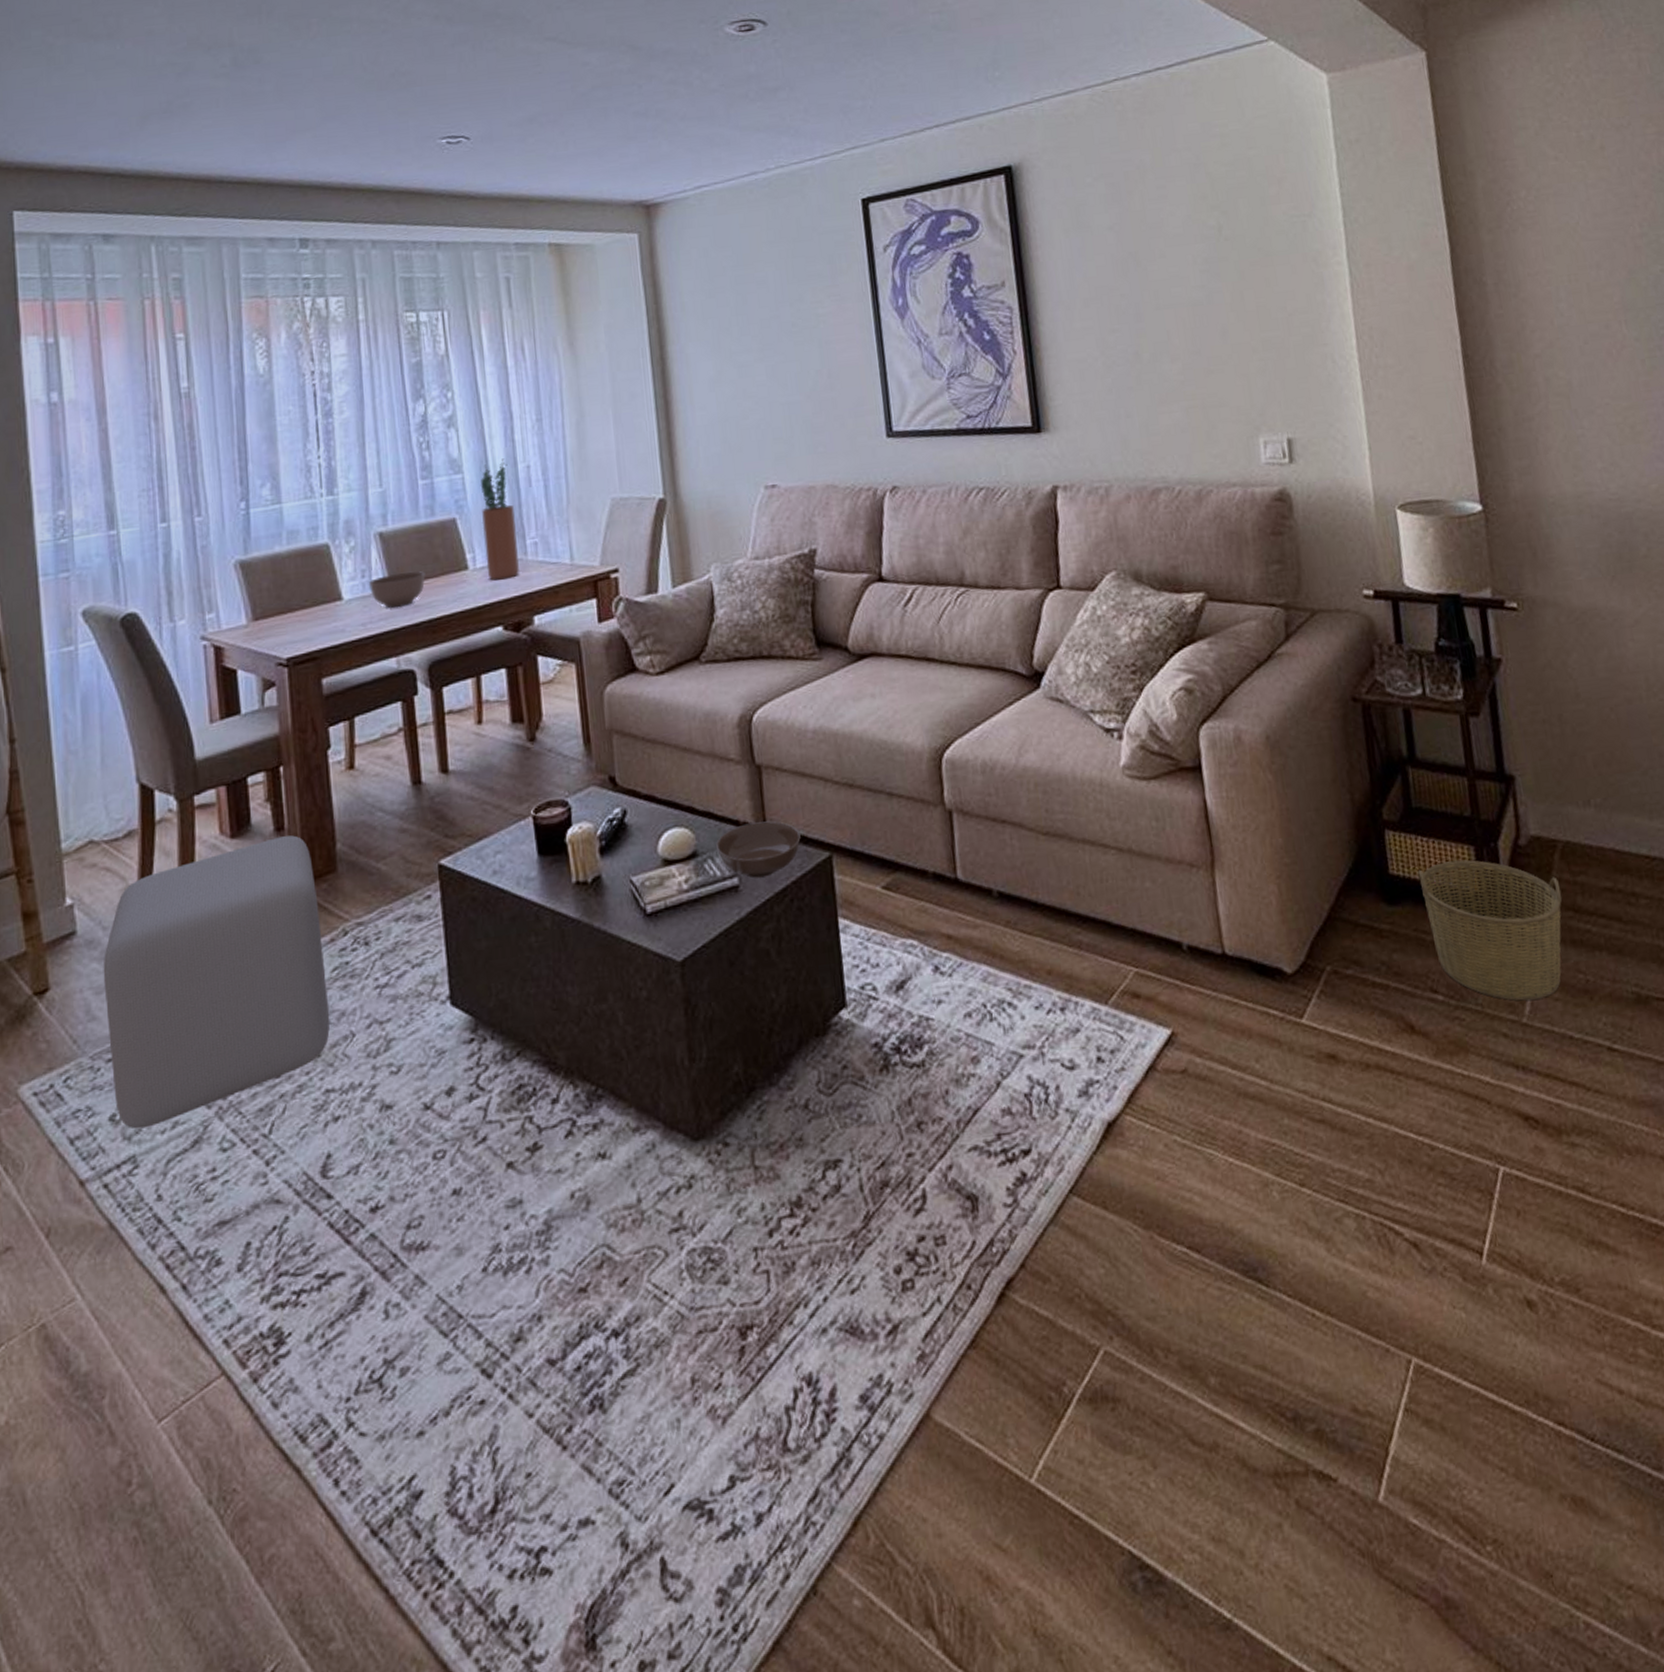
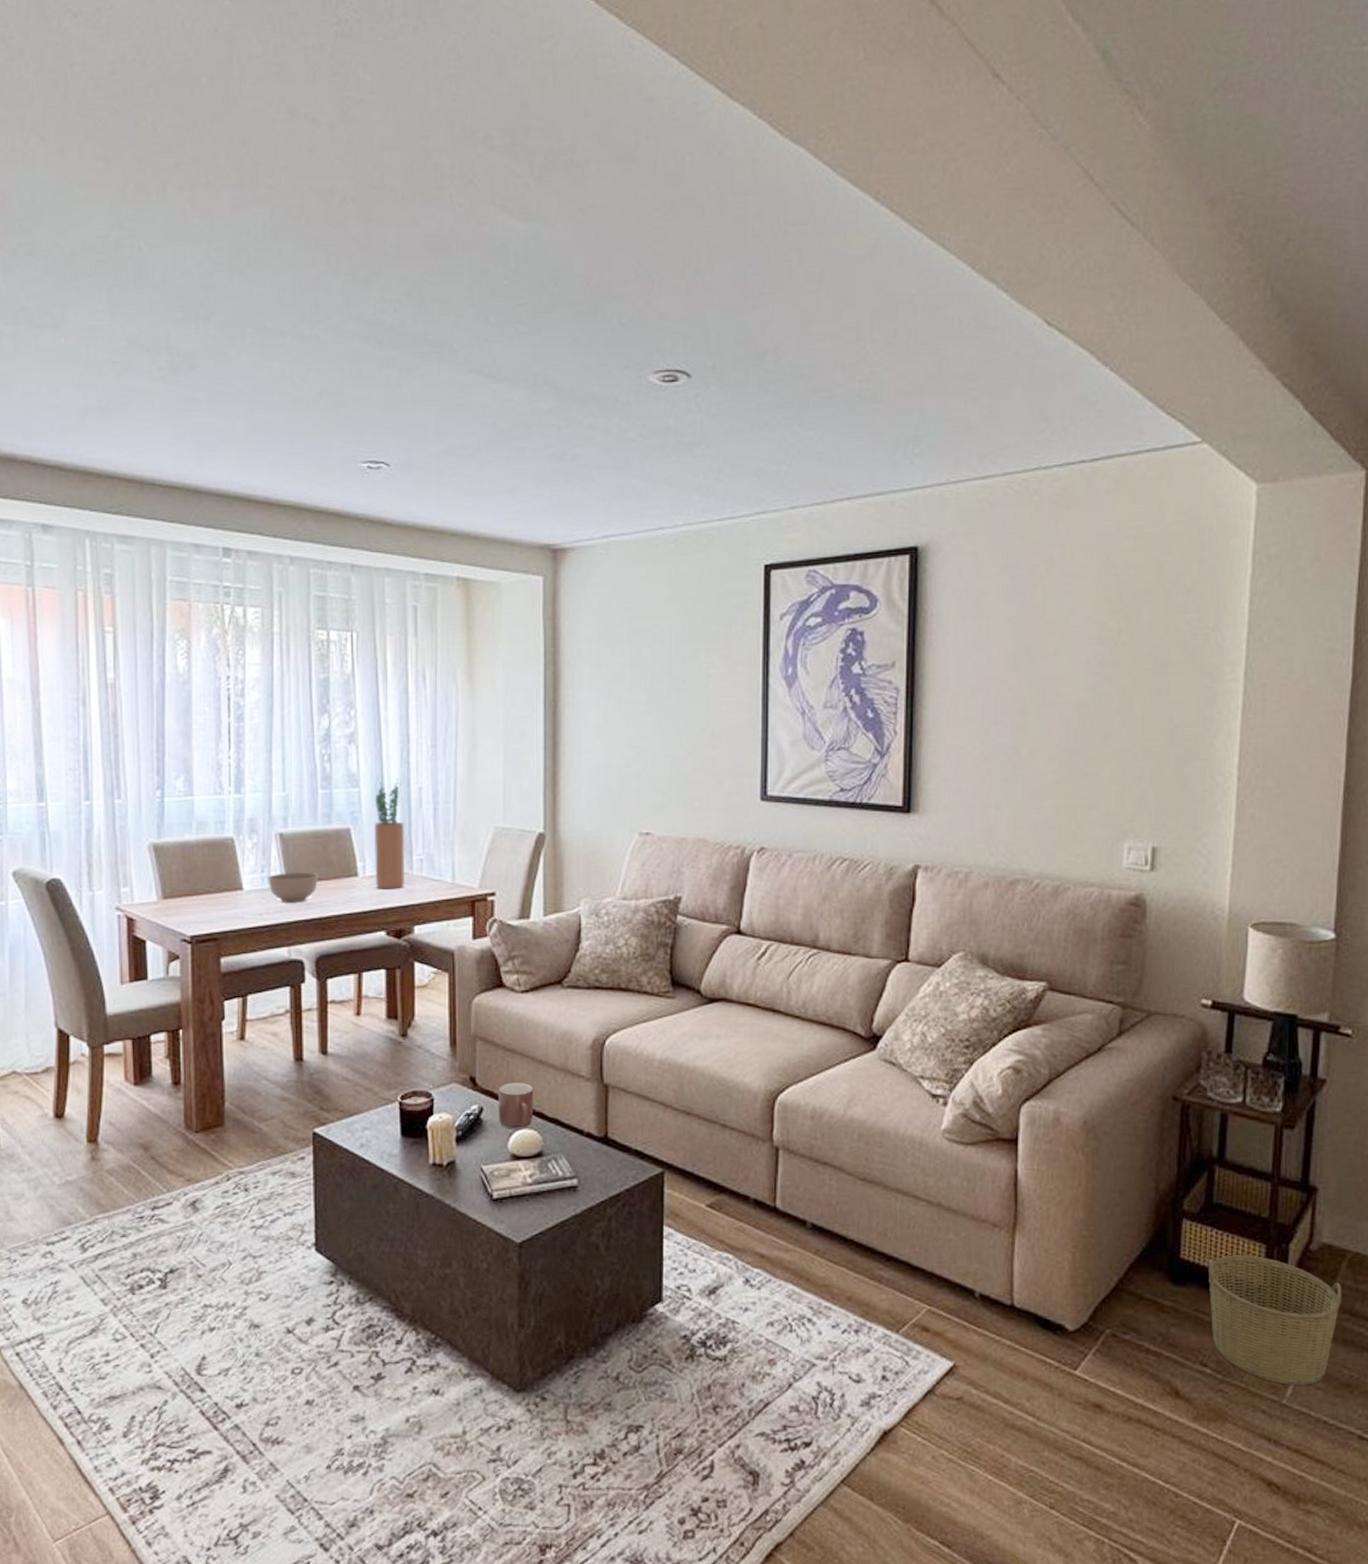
pouf: present [103,835,330,1129] -> none [21,1090,211,1313]
mug: none [641,775,683,831] -> present [498,1082,534,1130]
bowl: present [715,821,801,878] -> none [560,1134,638,1182]

